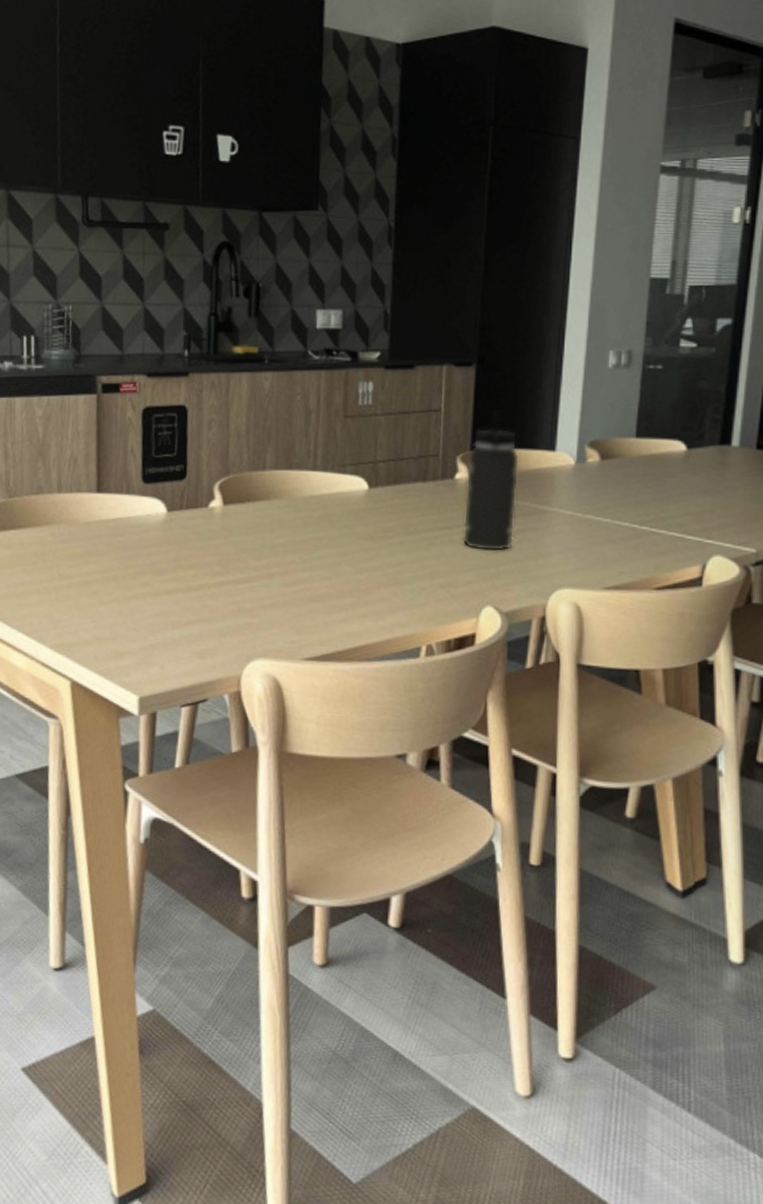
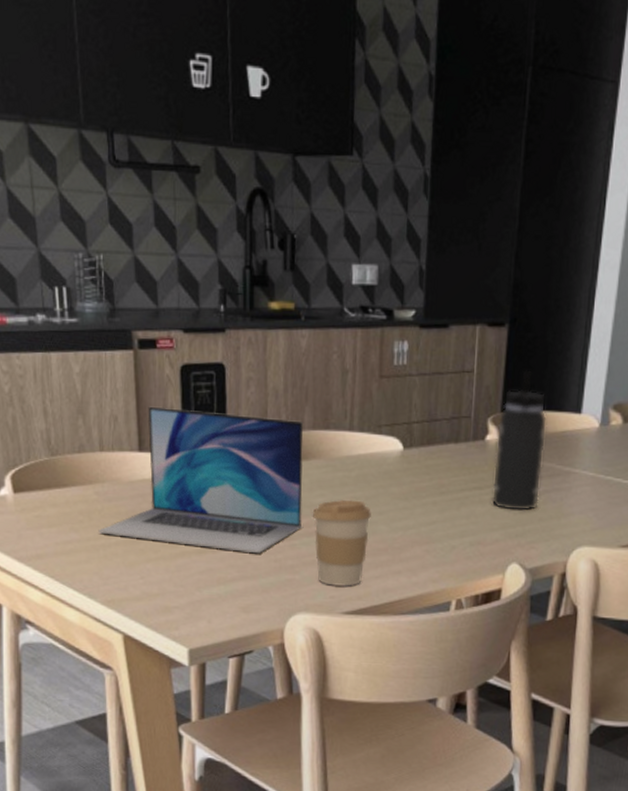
laptop: none [51,448,265,597] -> present [98,406,304,554]
coffee cup: none [274,540,335,631] -> present [313,500,371,587]

